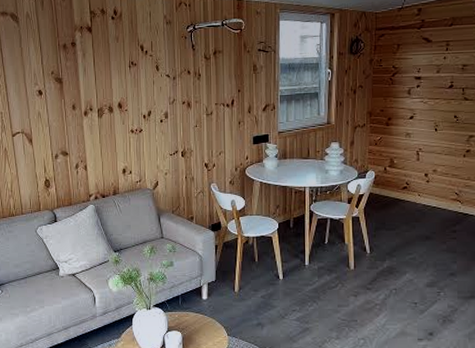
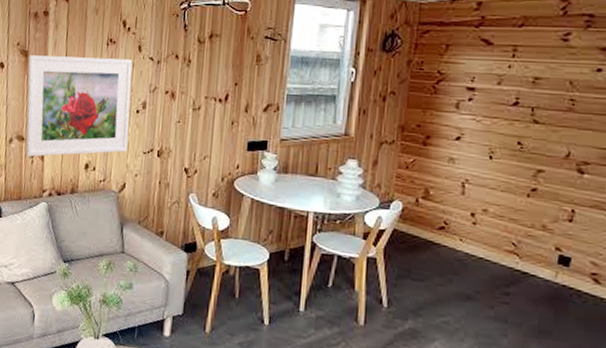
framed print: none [62,78,156,168] -> present [25,55,133,157]

